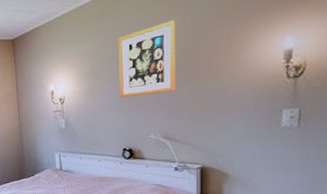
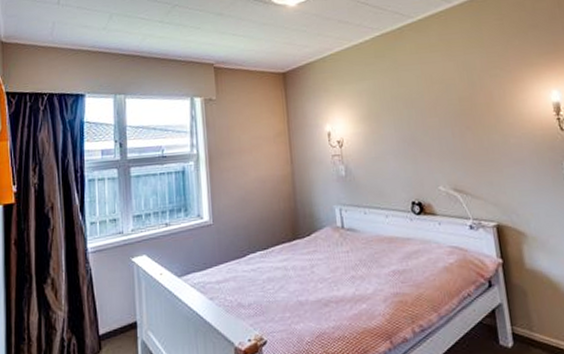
wall art: present [118,19,176,98] -> none [395,66,459,143]

